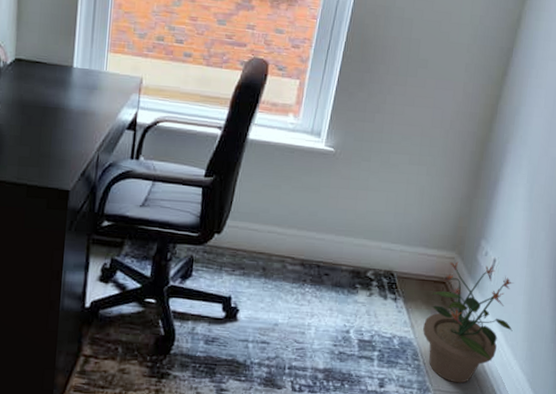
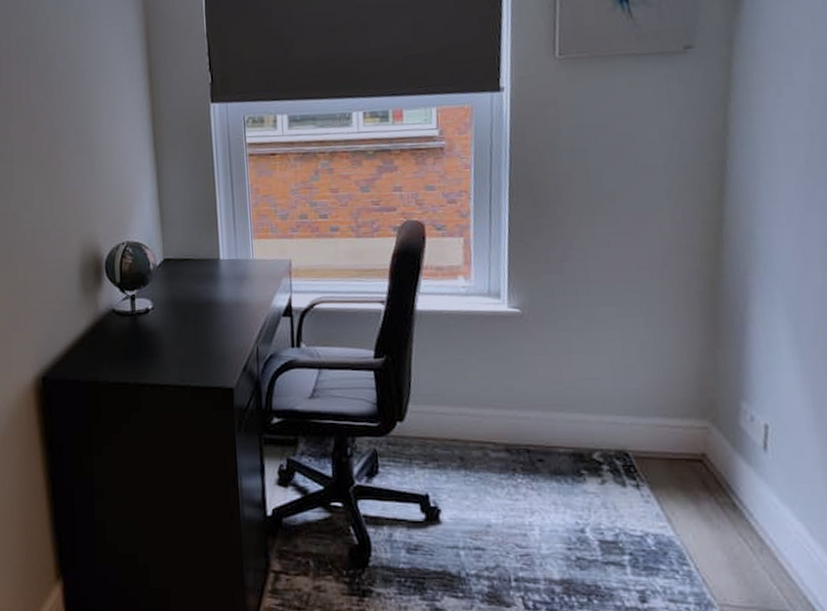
potted plant: present [422,262,513,383] -> none [683,432,818,595]

